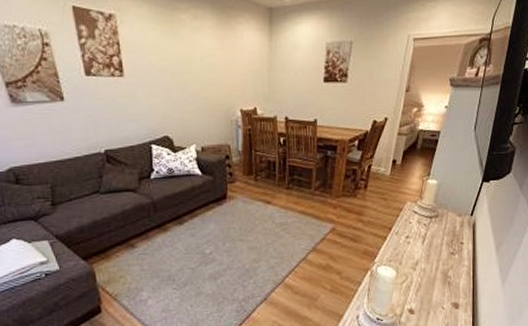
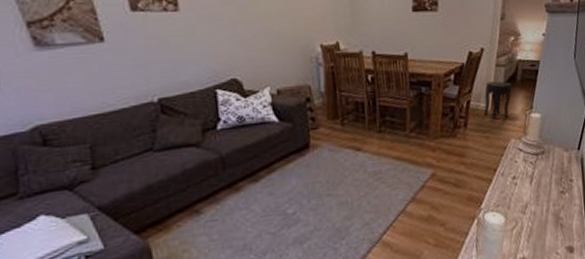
side table: none [383,148,412,182] -> present [484,81,512,119]

